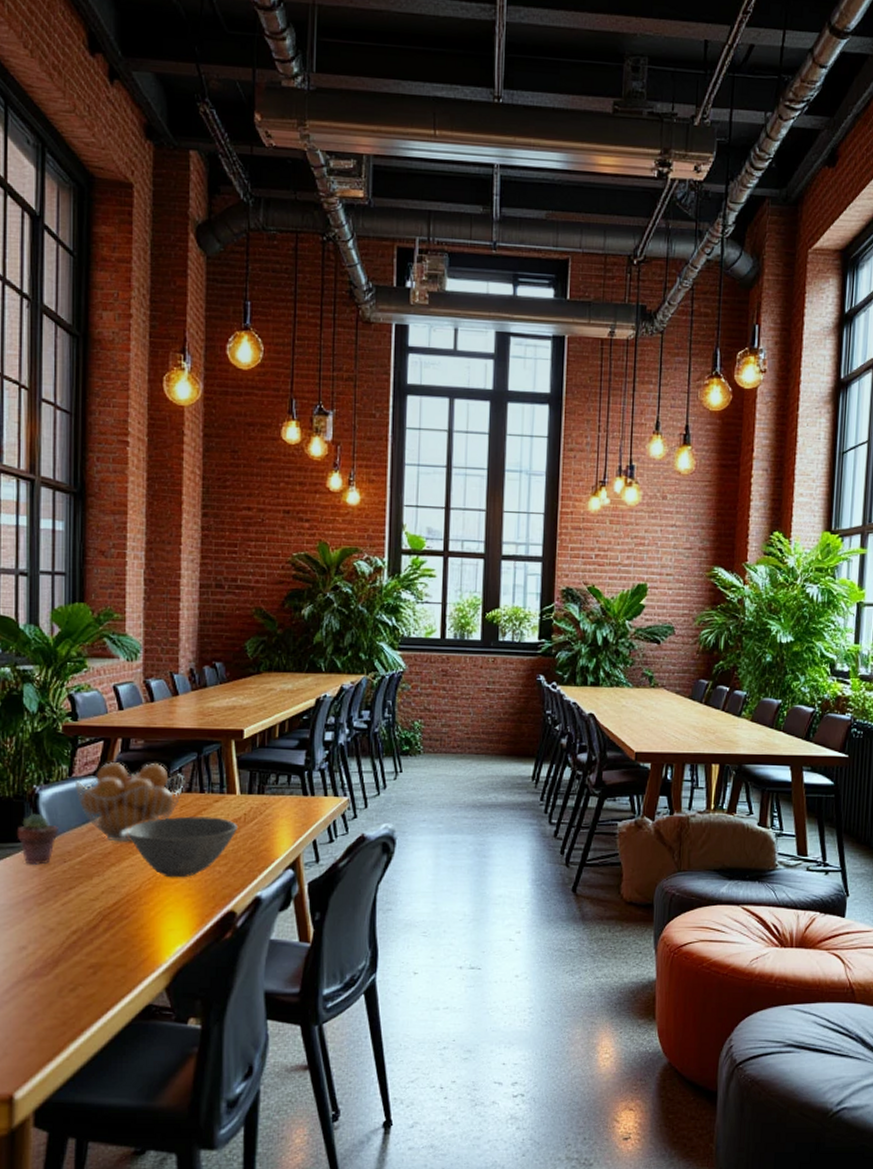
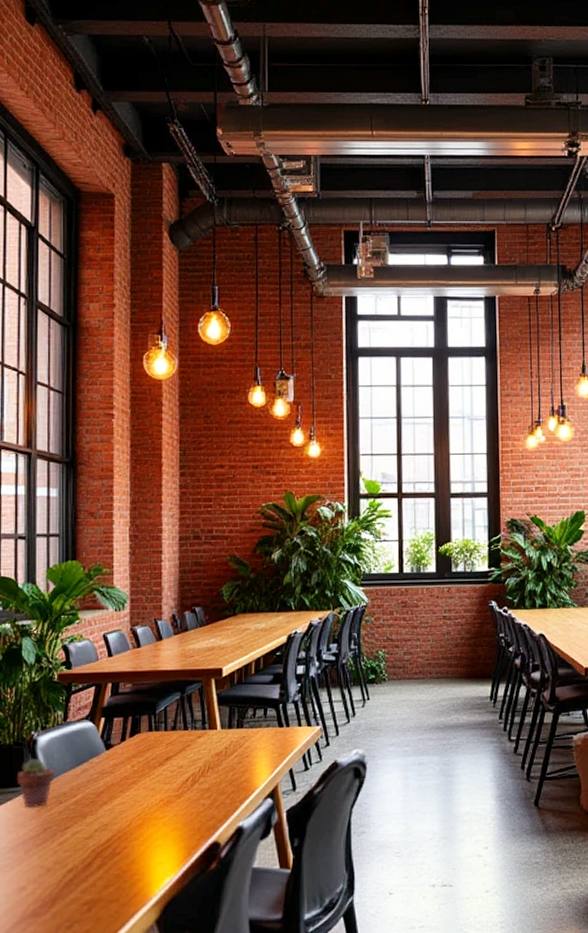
fruit basket: present [74,762,184,842] -> none [69,705,169,781]
bowl: present [128,816,237,878] -> none [119,752,219,813]

